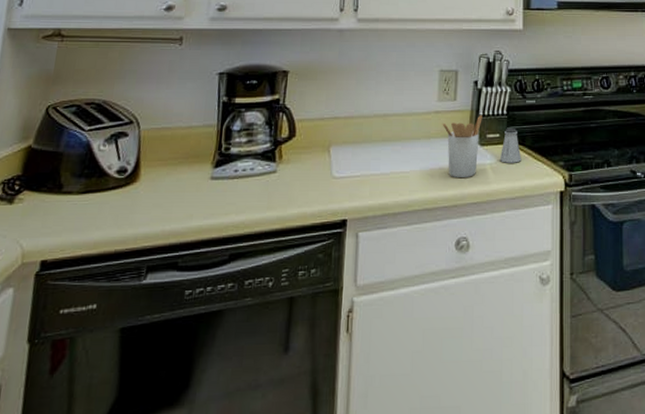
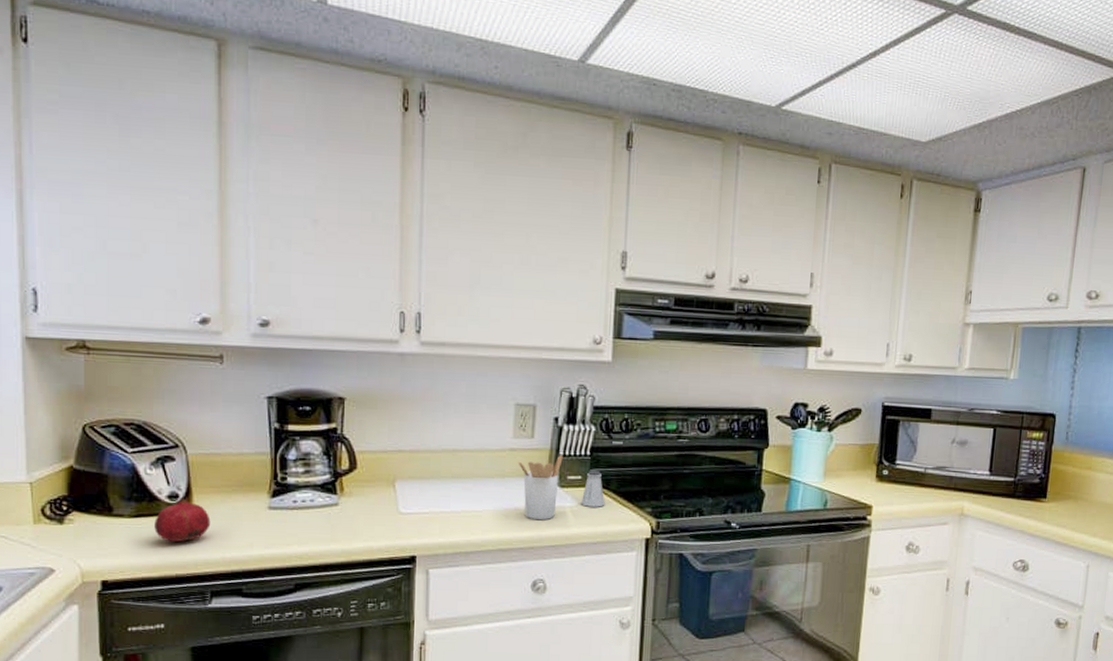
fruit: none [100,171,155,218] -> present [154,496,211,543]

